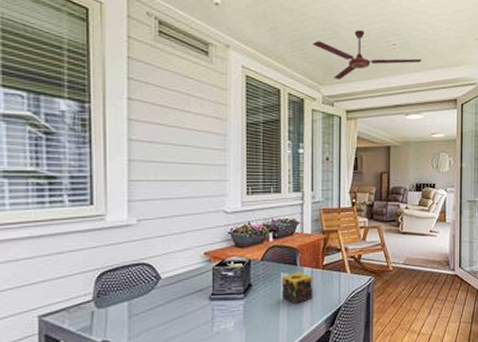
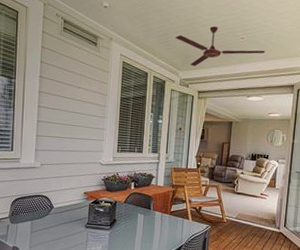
candle: present [281,272,313,305] -> none [137,214,162,239]

